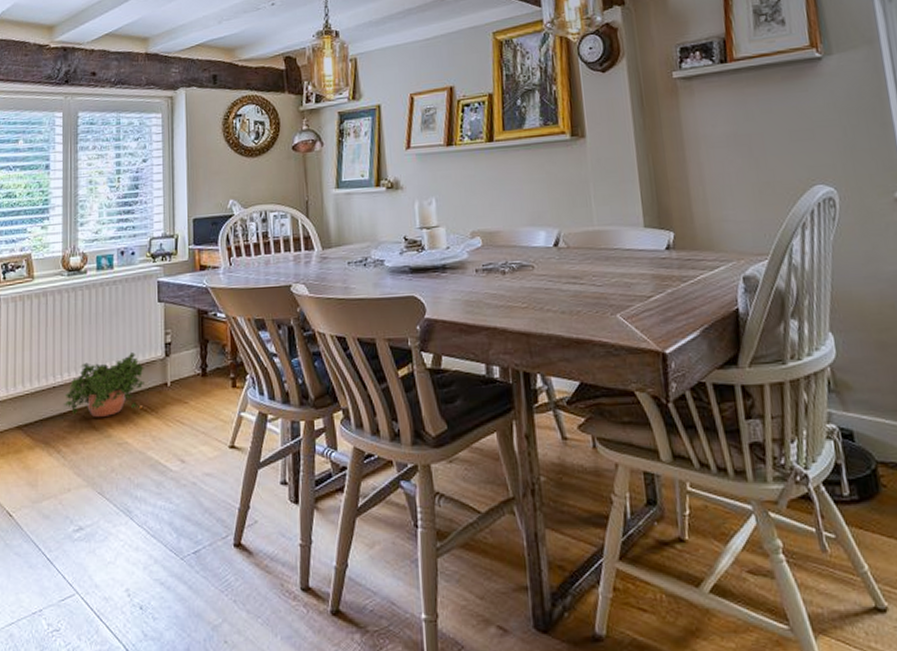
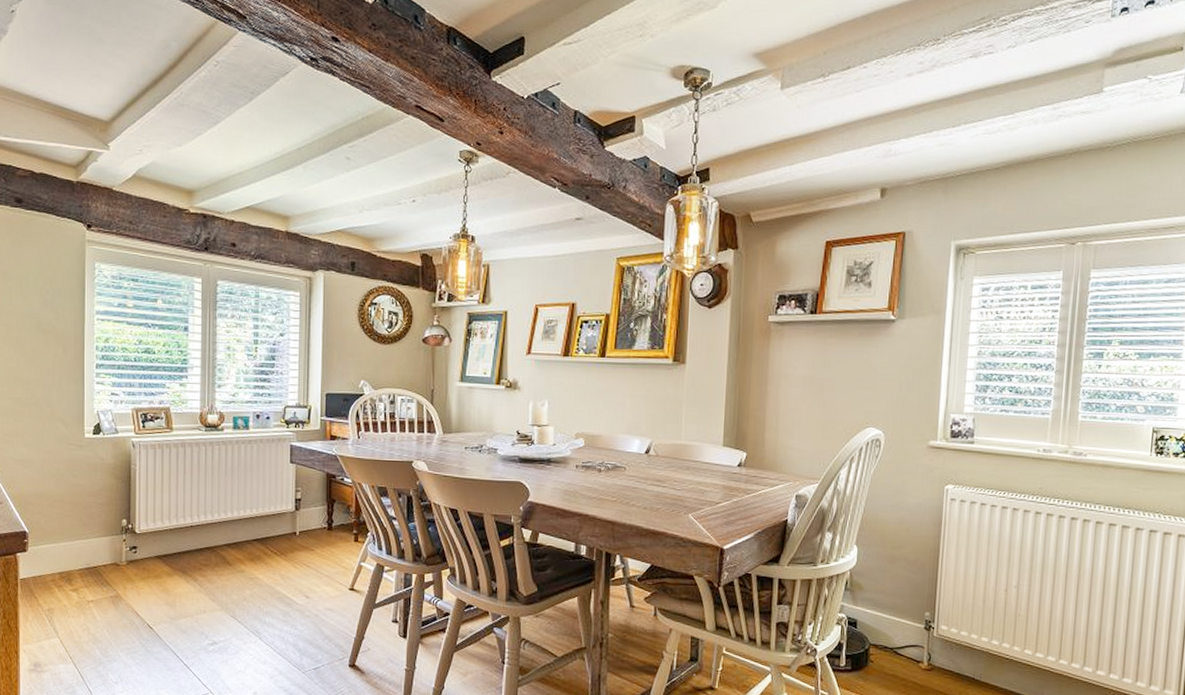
potted plant: present [63,352,144,417] -> none [200,504,275,555]

